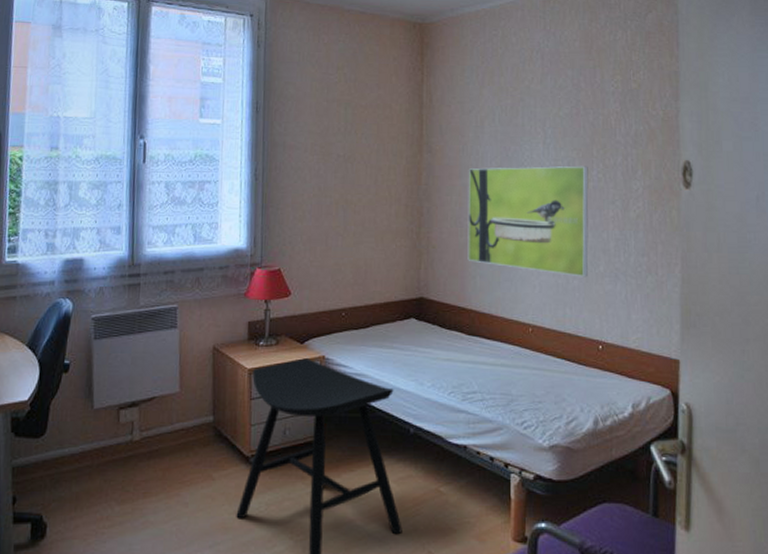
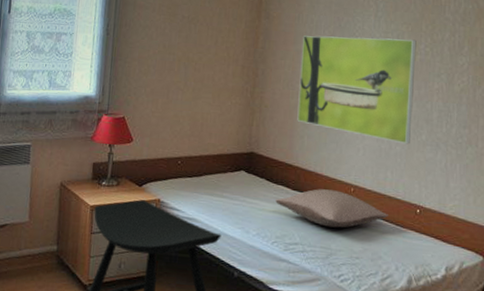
pillow: none [450,331,570,372] -> present [275,189,388,228]

